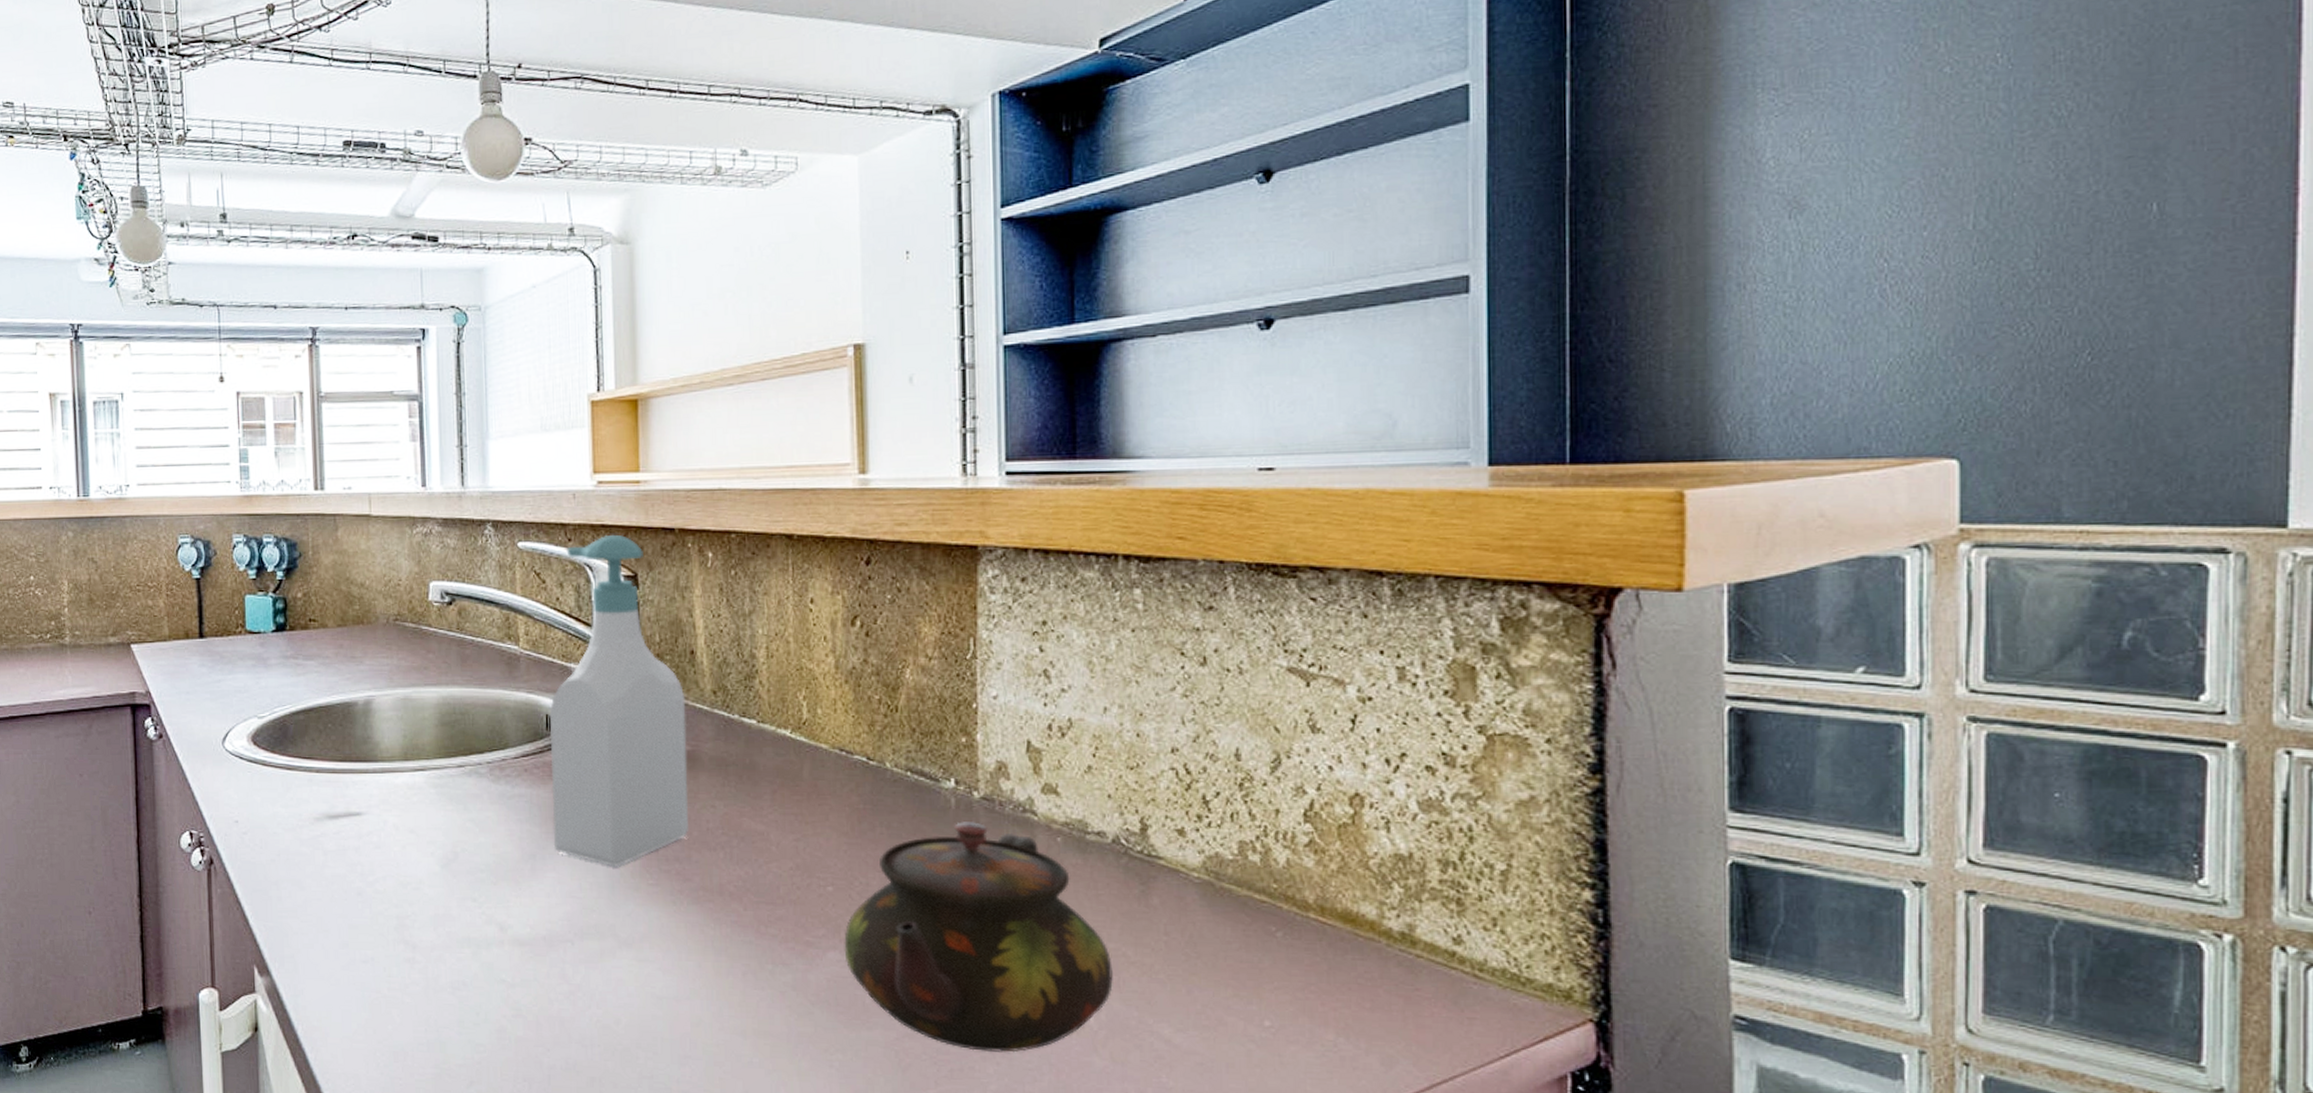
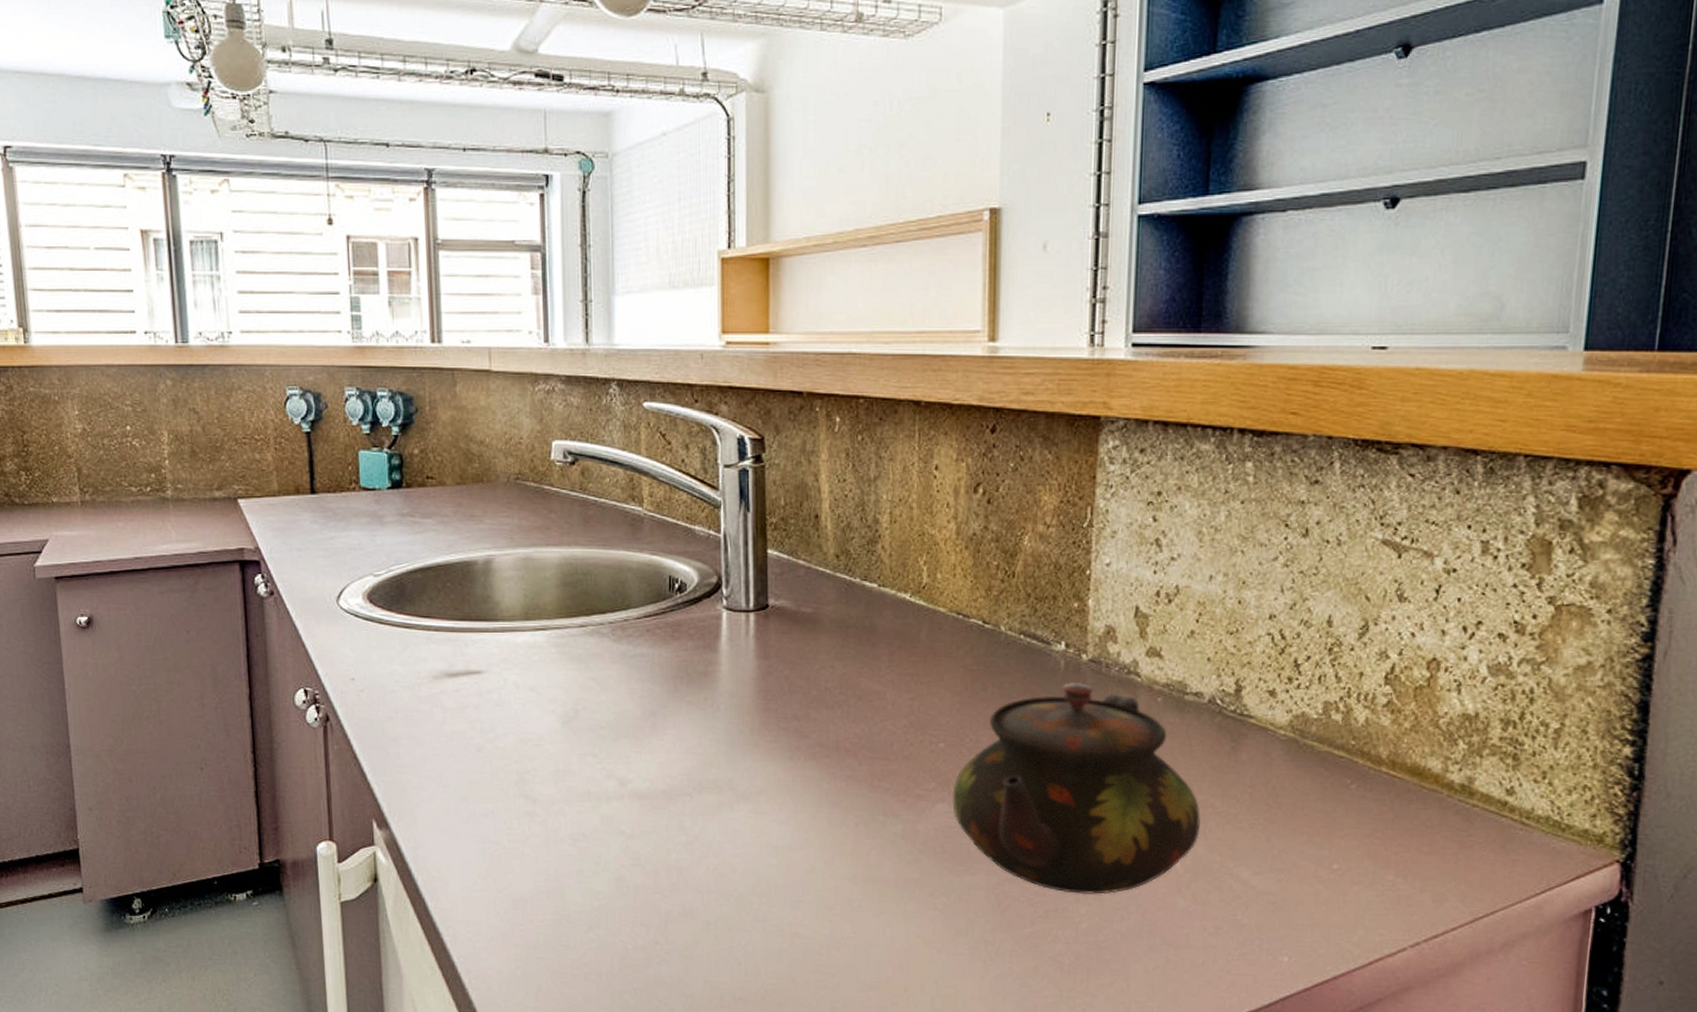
soap bottle: present [549,534,690,867] -> none [672,396,809,724]

